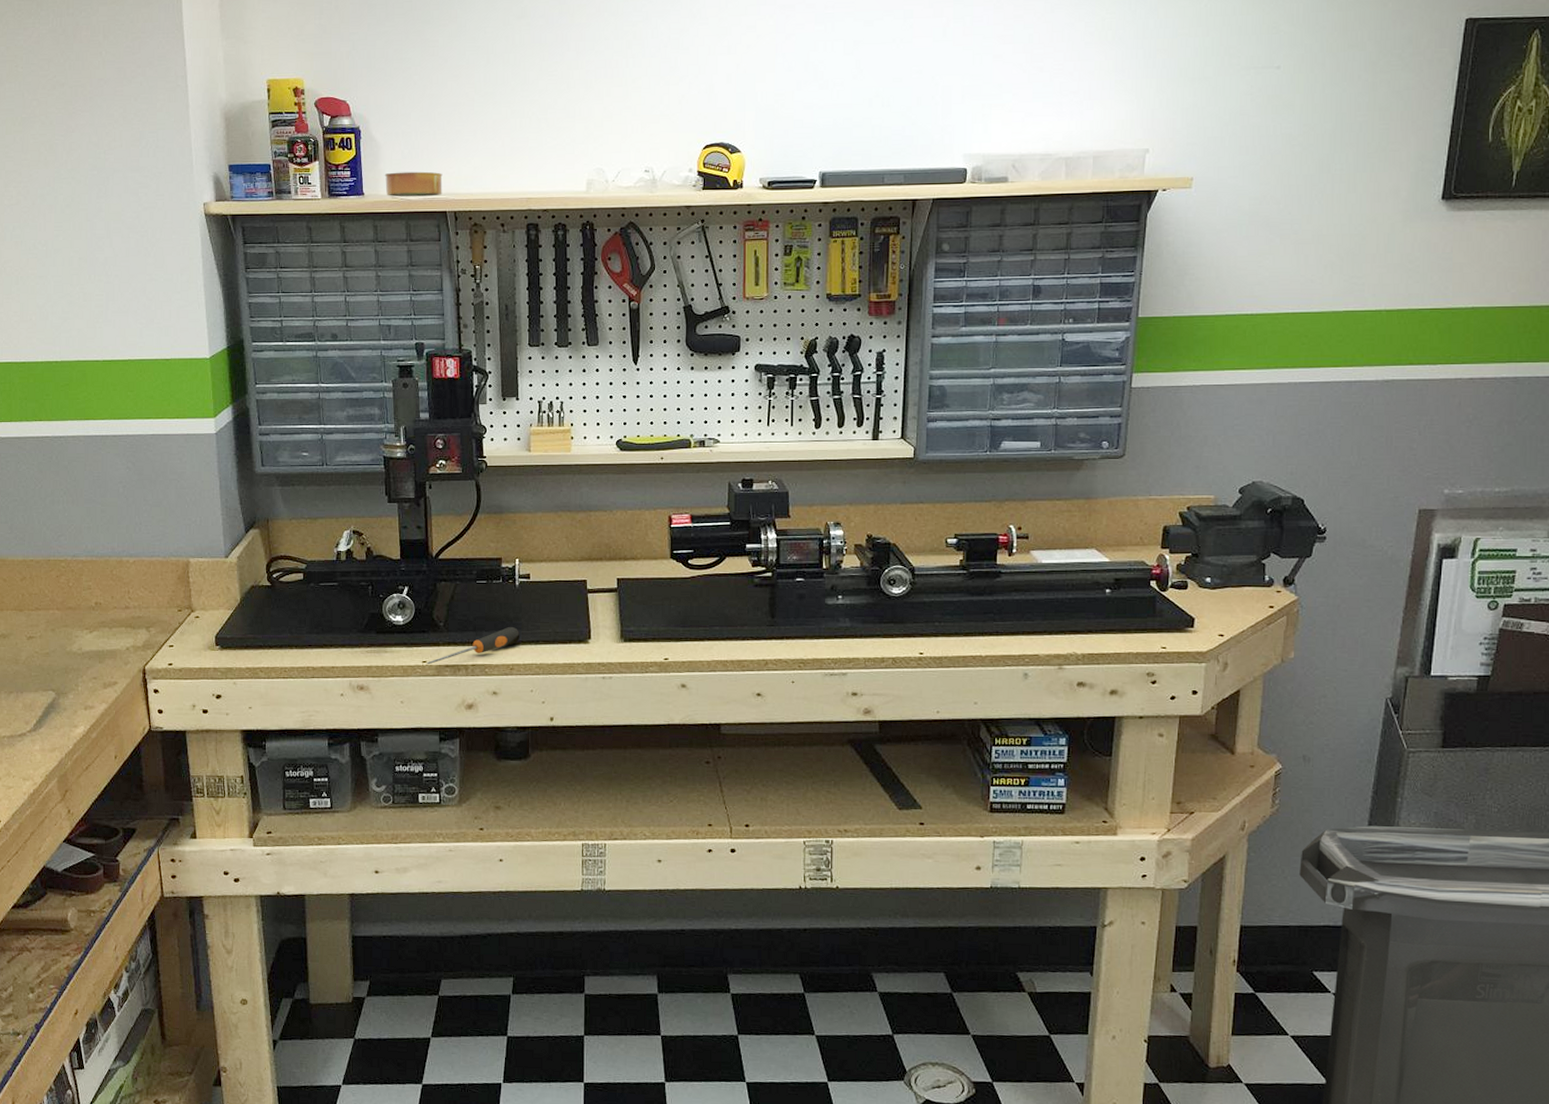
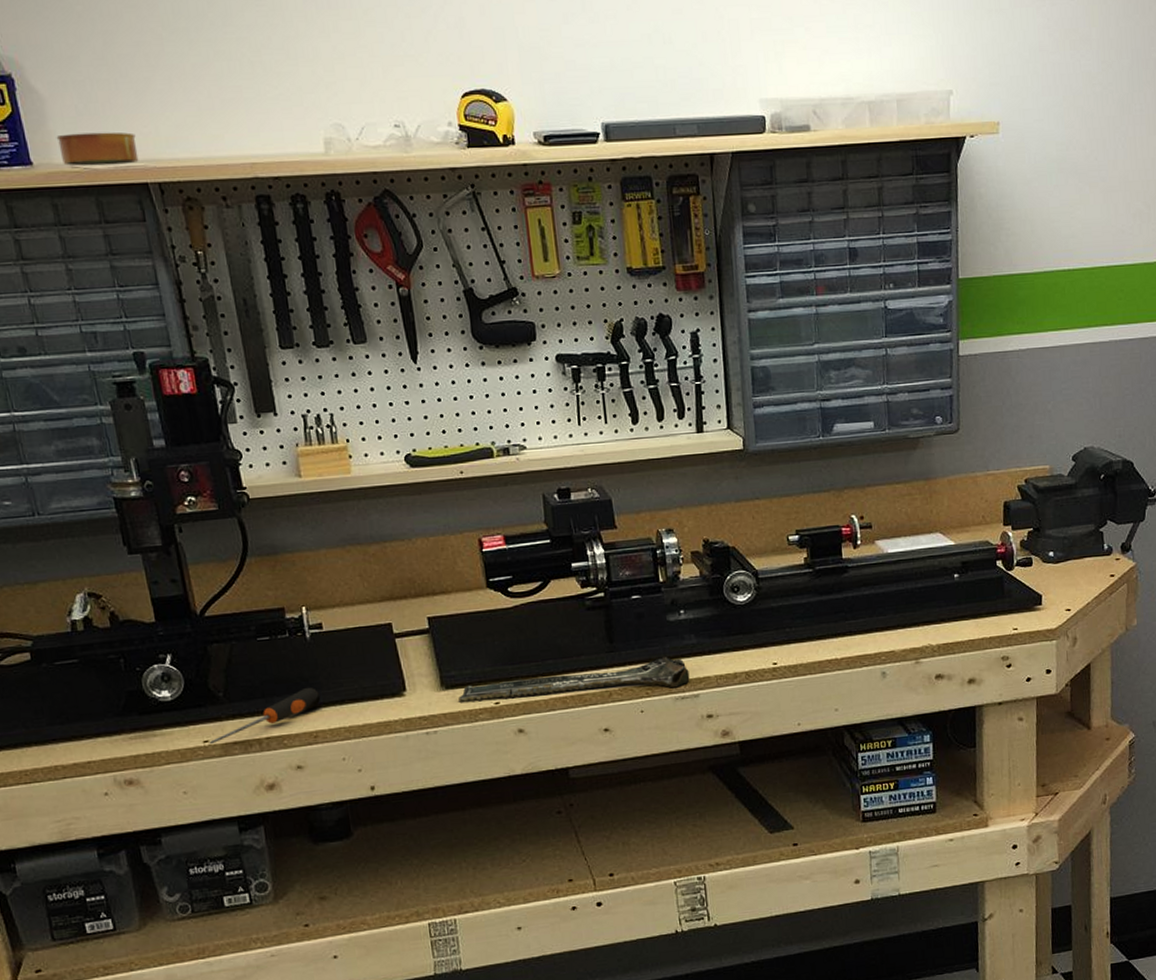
wrench: none [634,634,840,666] -> present [458,656,690,704]

